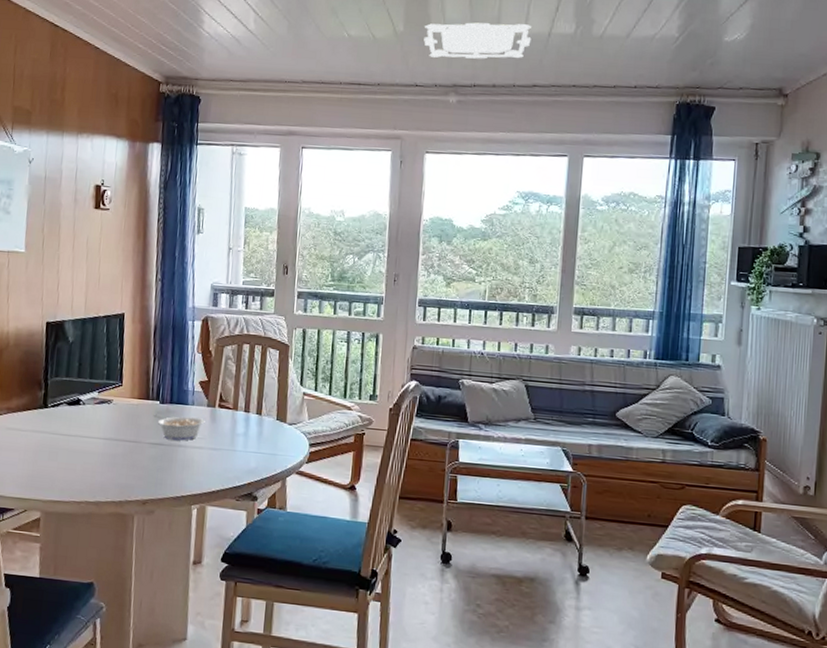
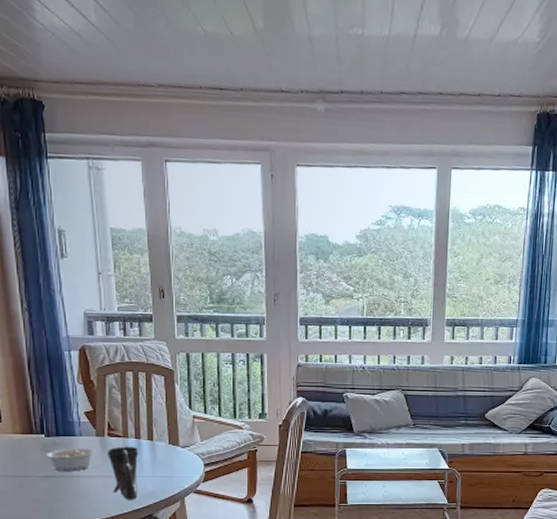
cup: none [215,418,247,477] -> present [106,446,139,501]
ceiling light: present [424,22,533,59] -> none [286,19,398,63]

